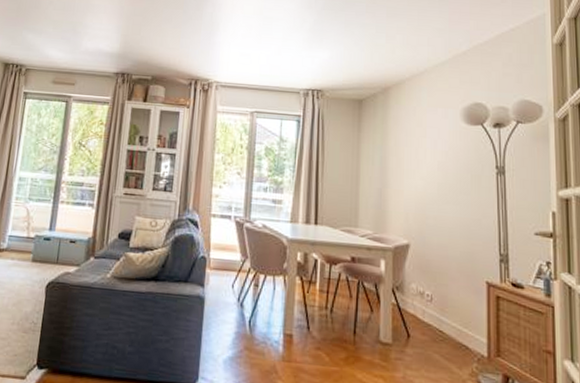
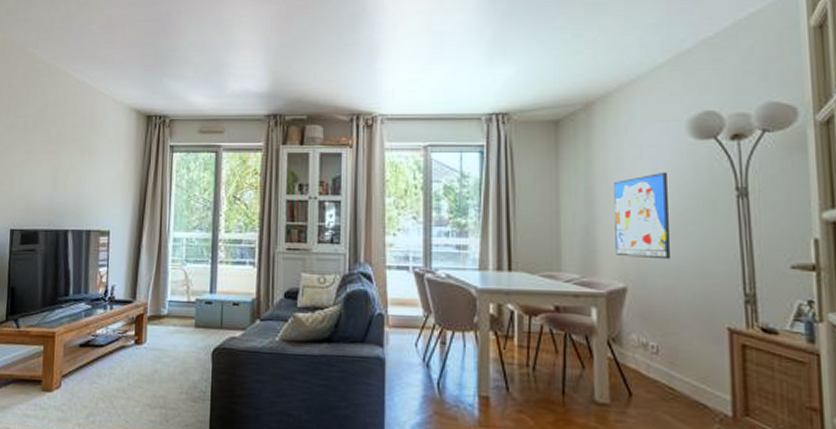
wall art: none [402,149,444,223] -> present [614,171,670,260]

